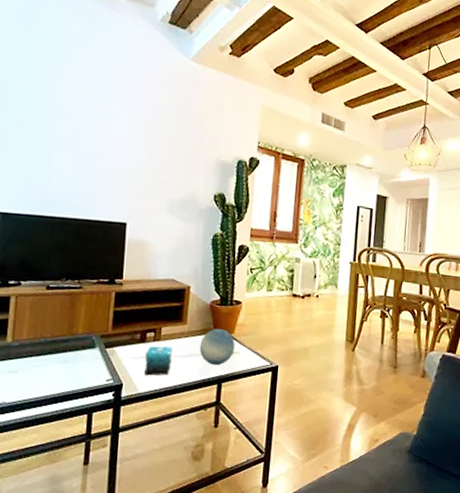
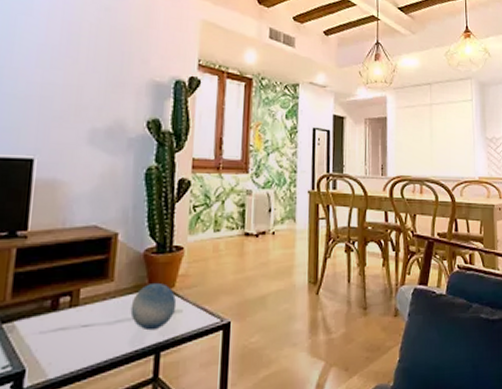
candle: present [144,346,172,376] -> none [56,311,95,355]

